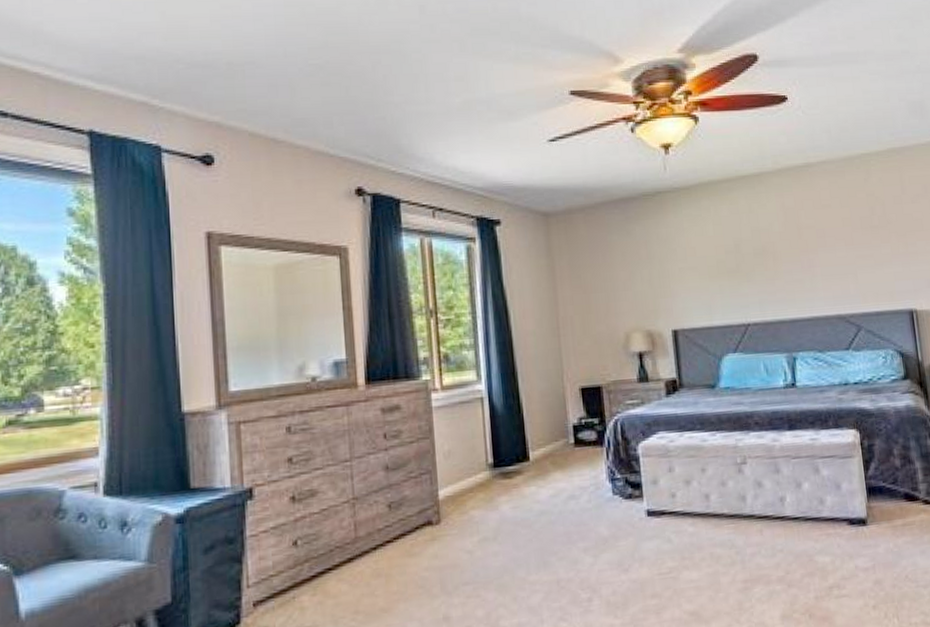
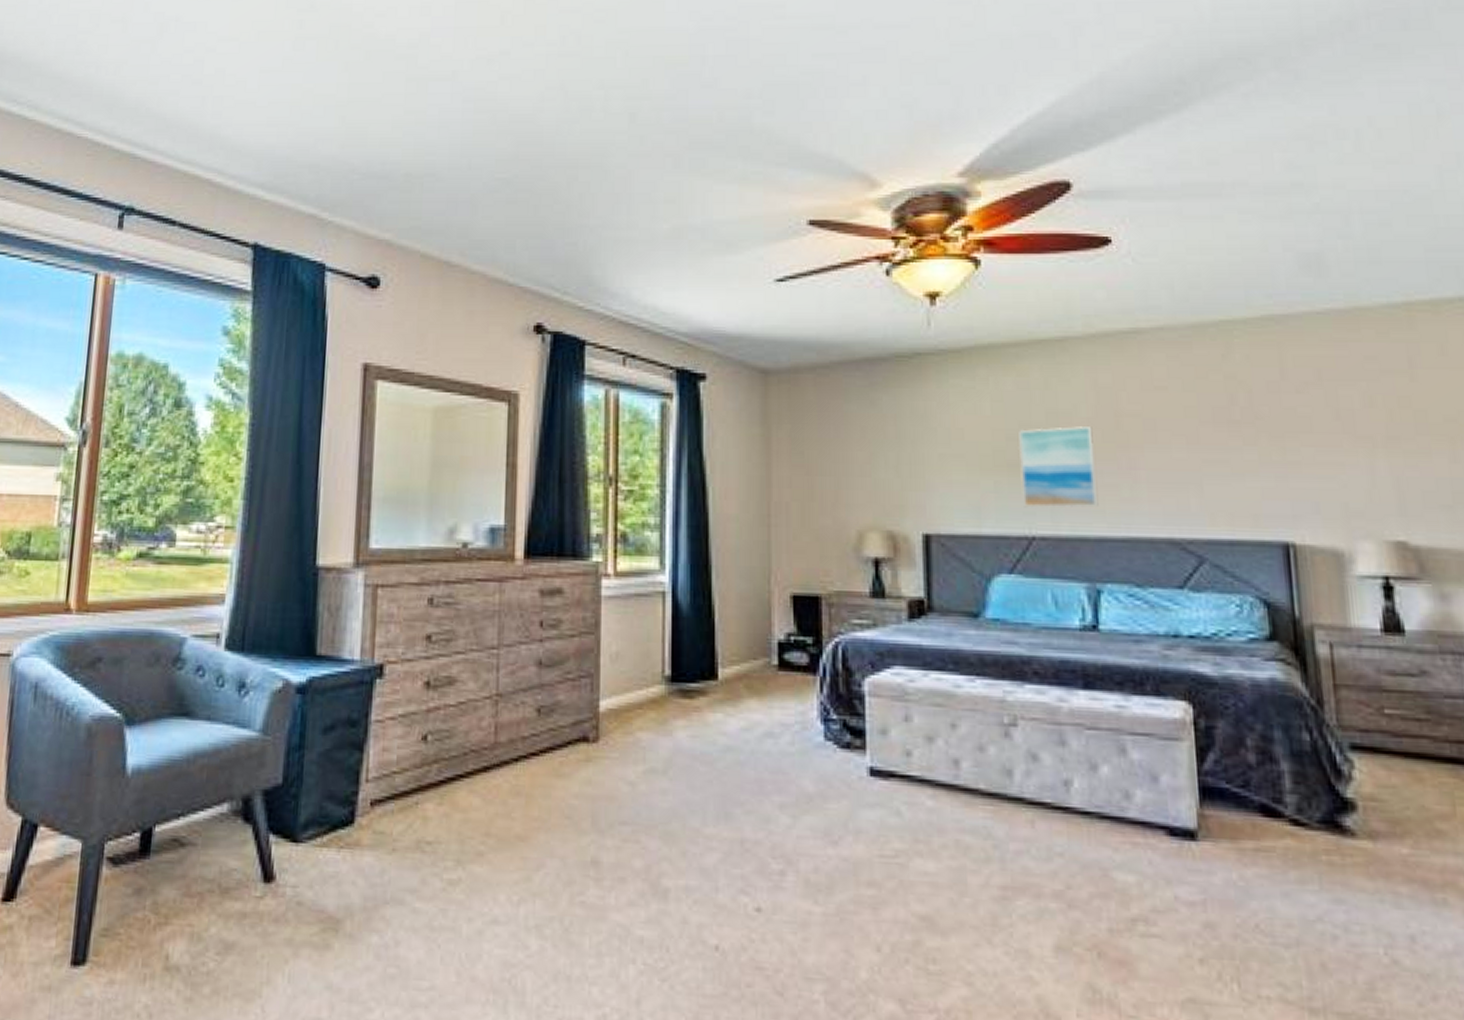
wall art: none [733,238,791,303] -> present [1018,426,1099,509]

